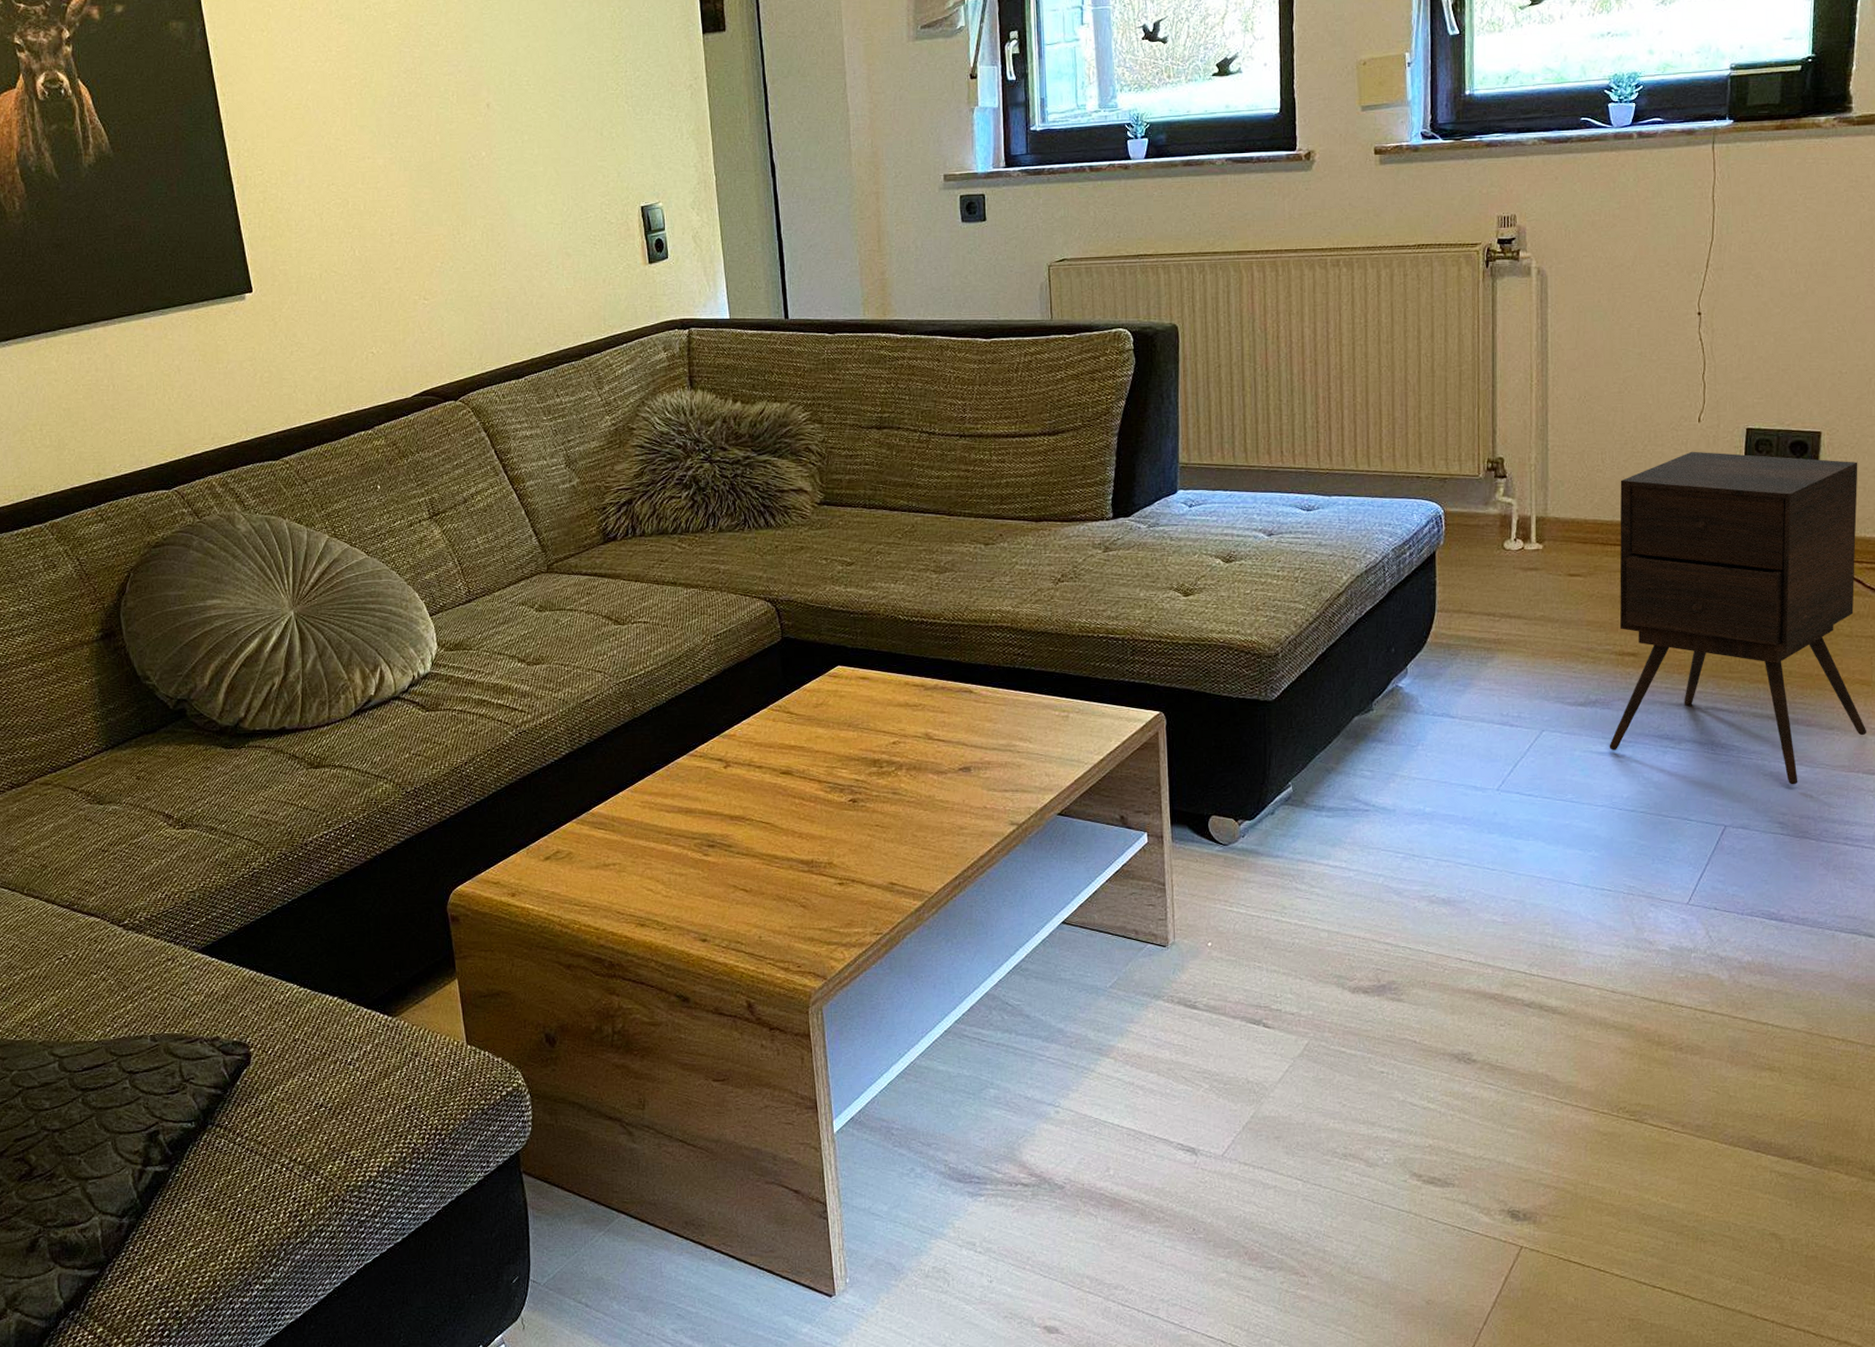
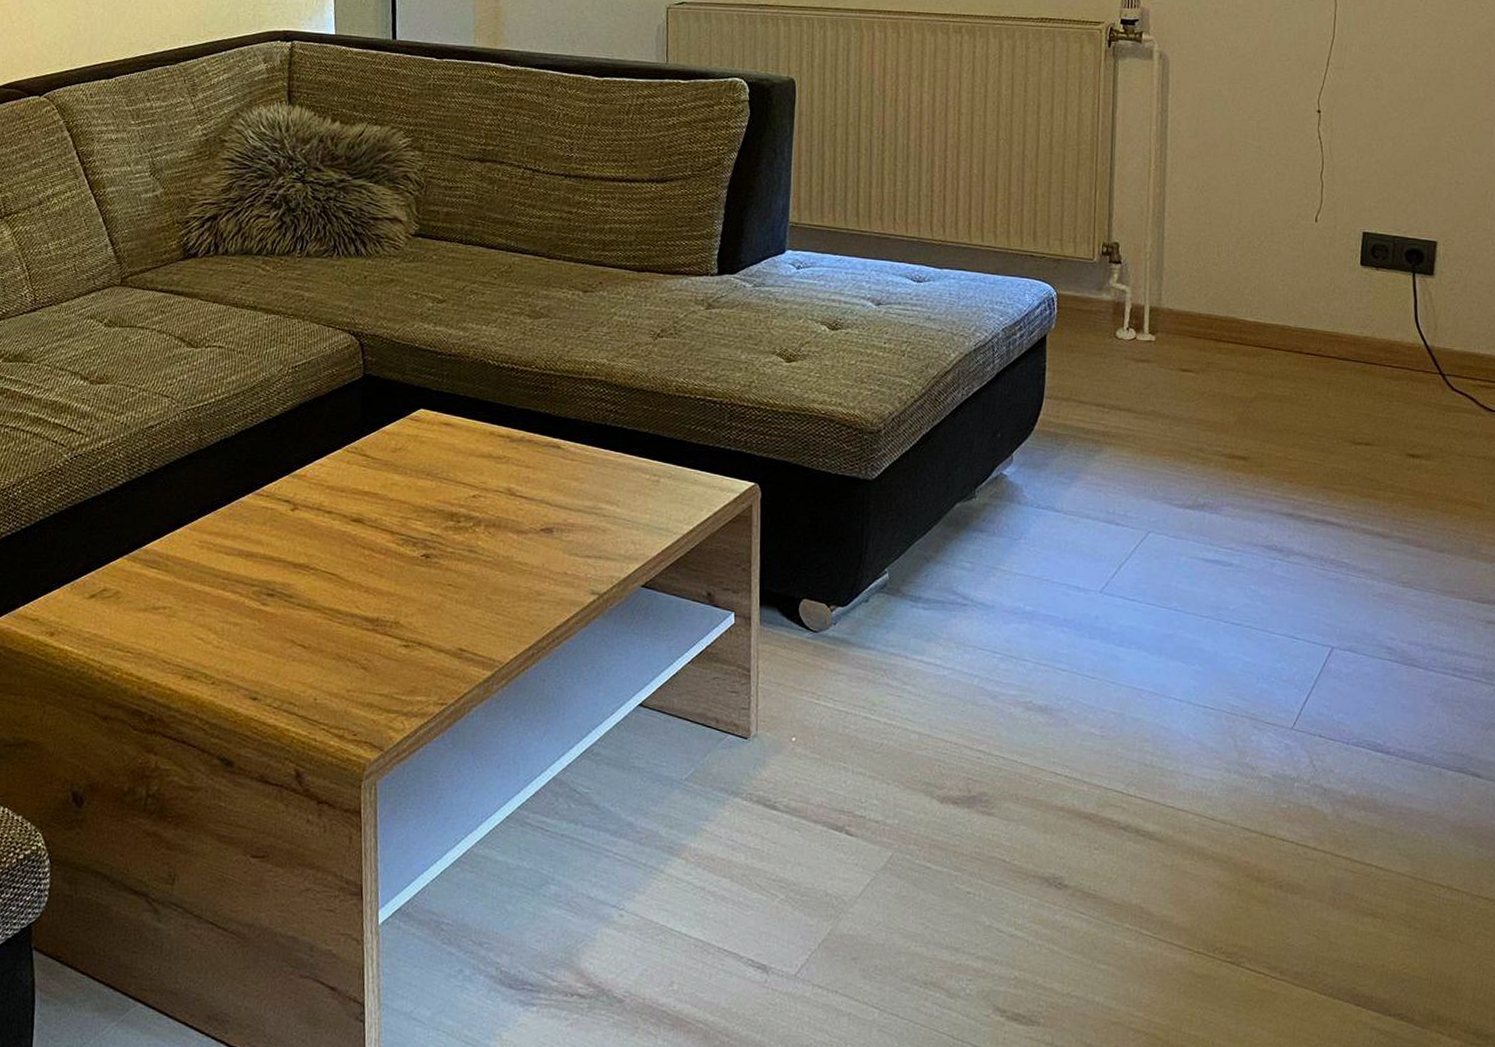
side table: present [1609,451,1866,785] -> none [1216,251,1477,608]

